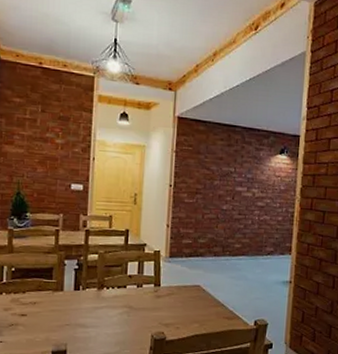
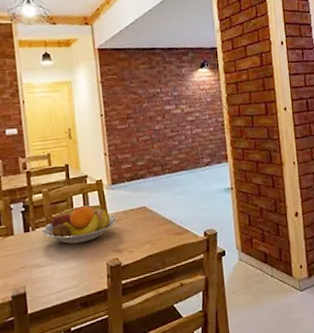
fruit bowl: none [91,273,169,311] -> present [41,205,117,244]

